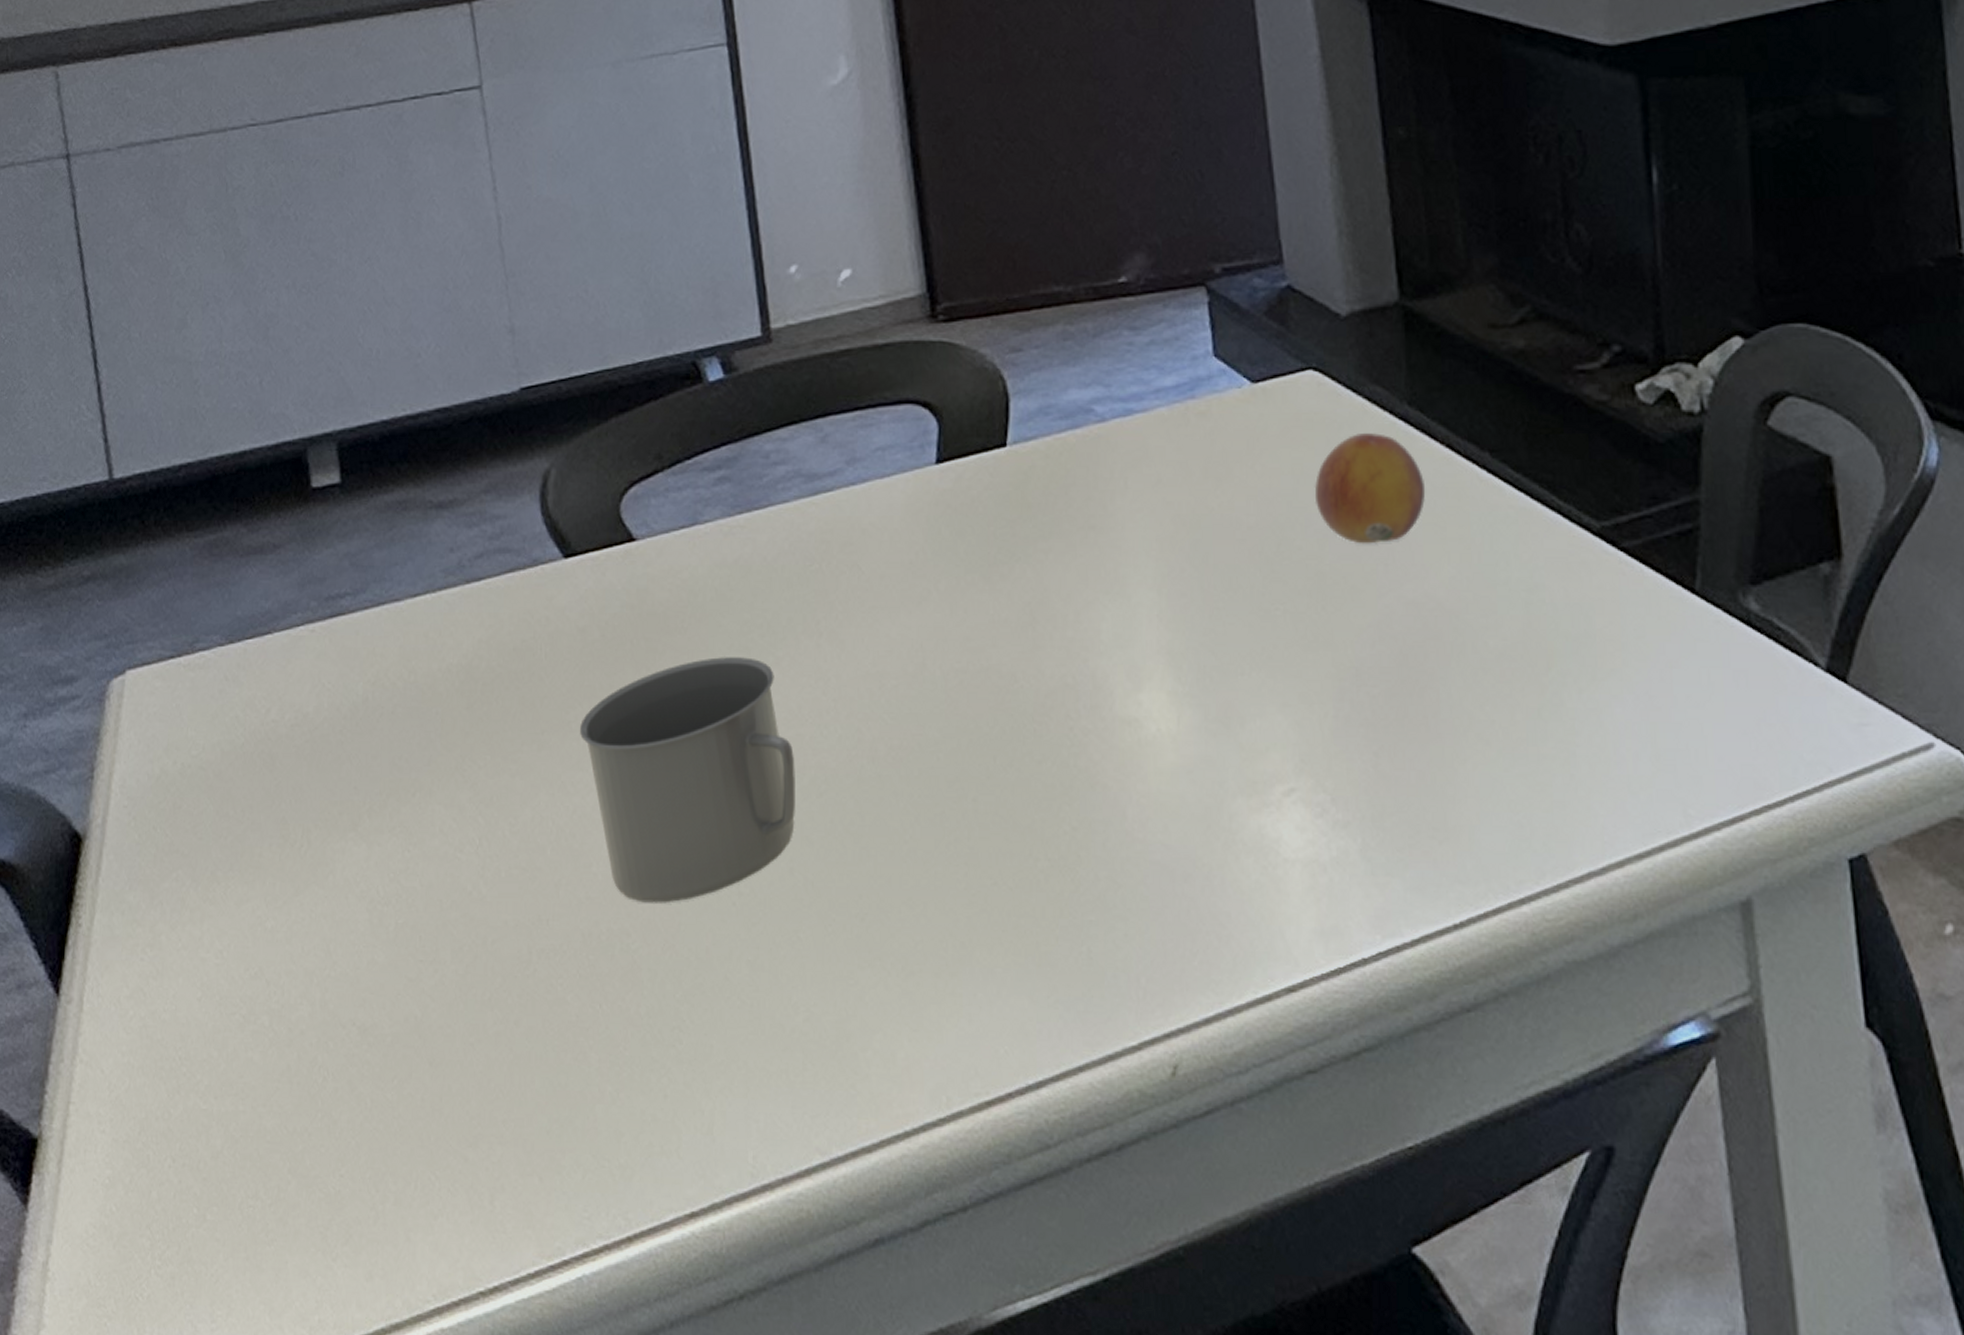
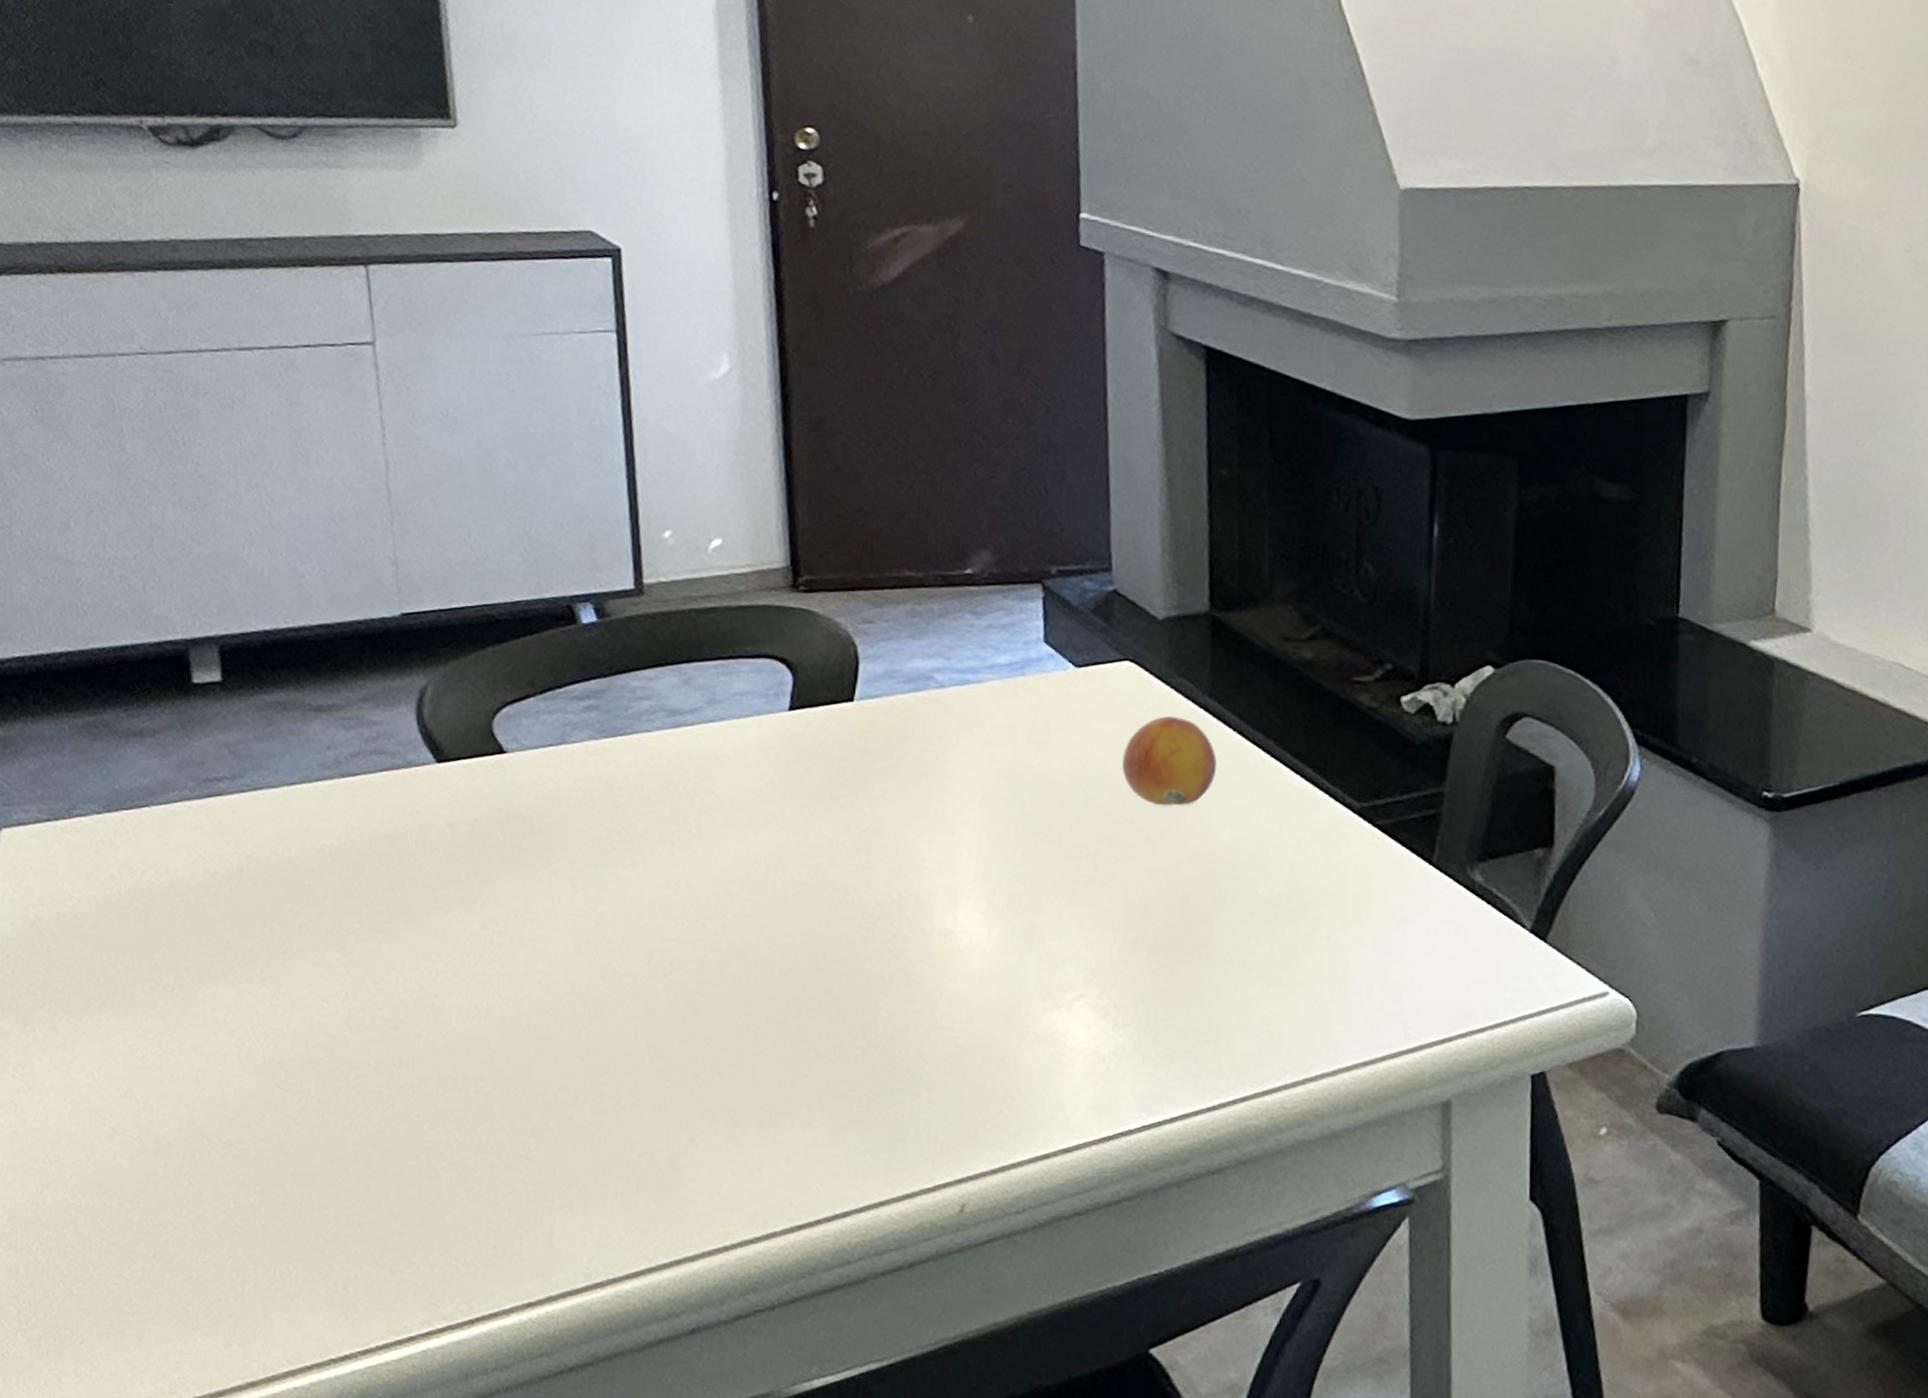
mug: present [580,657,795,903] -> none [445,856,644,1055]

